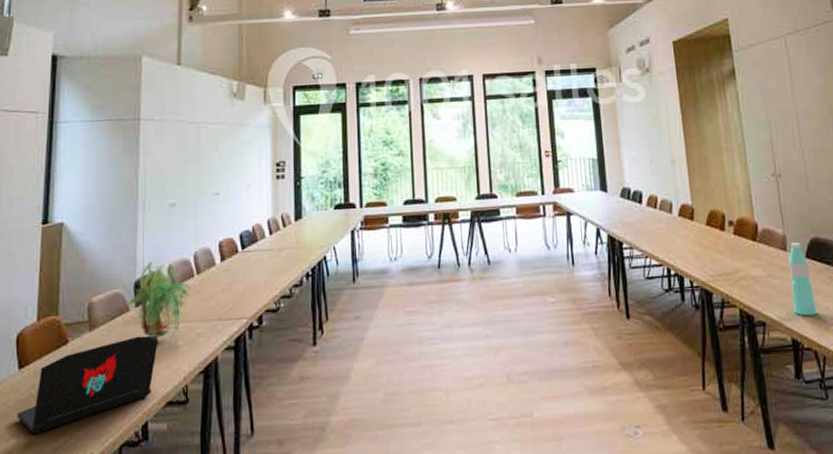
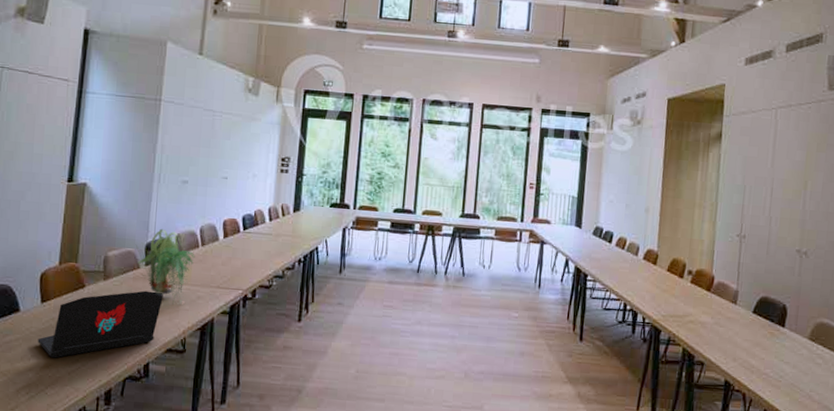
water bottle: present [788,242,817,316] -> none [732,297,754,364]

